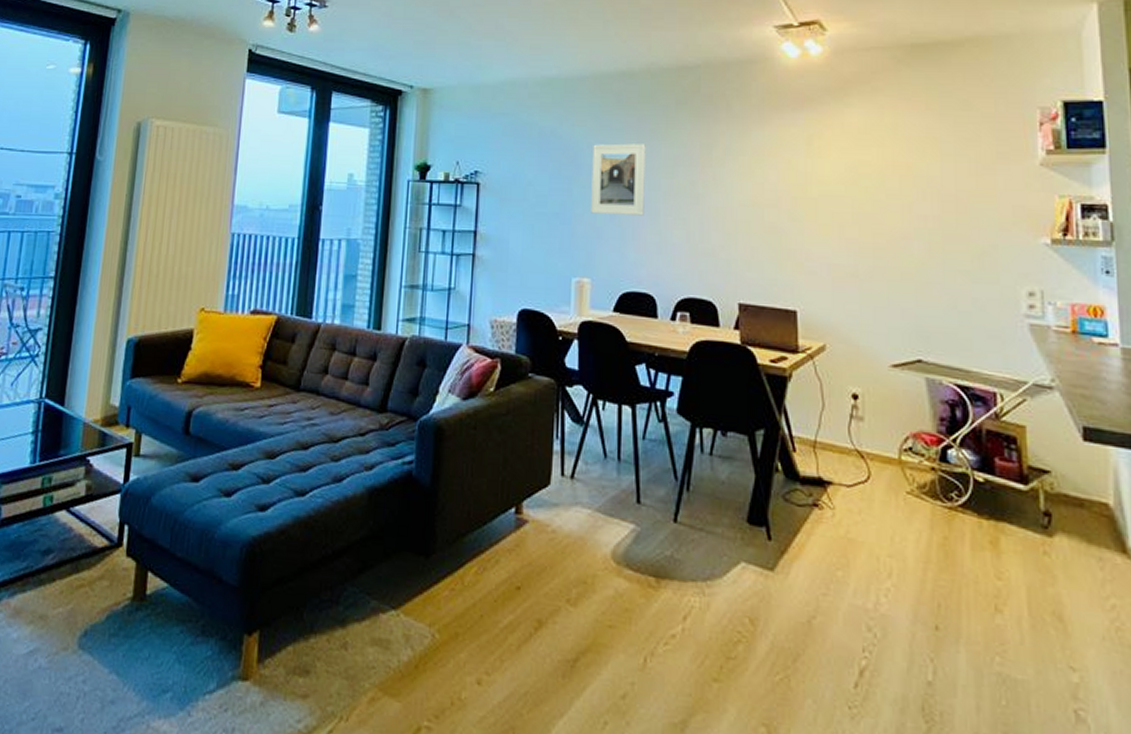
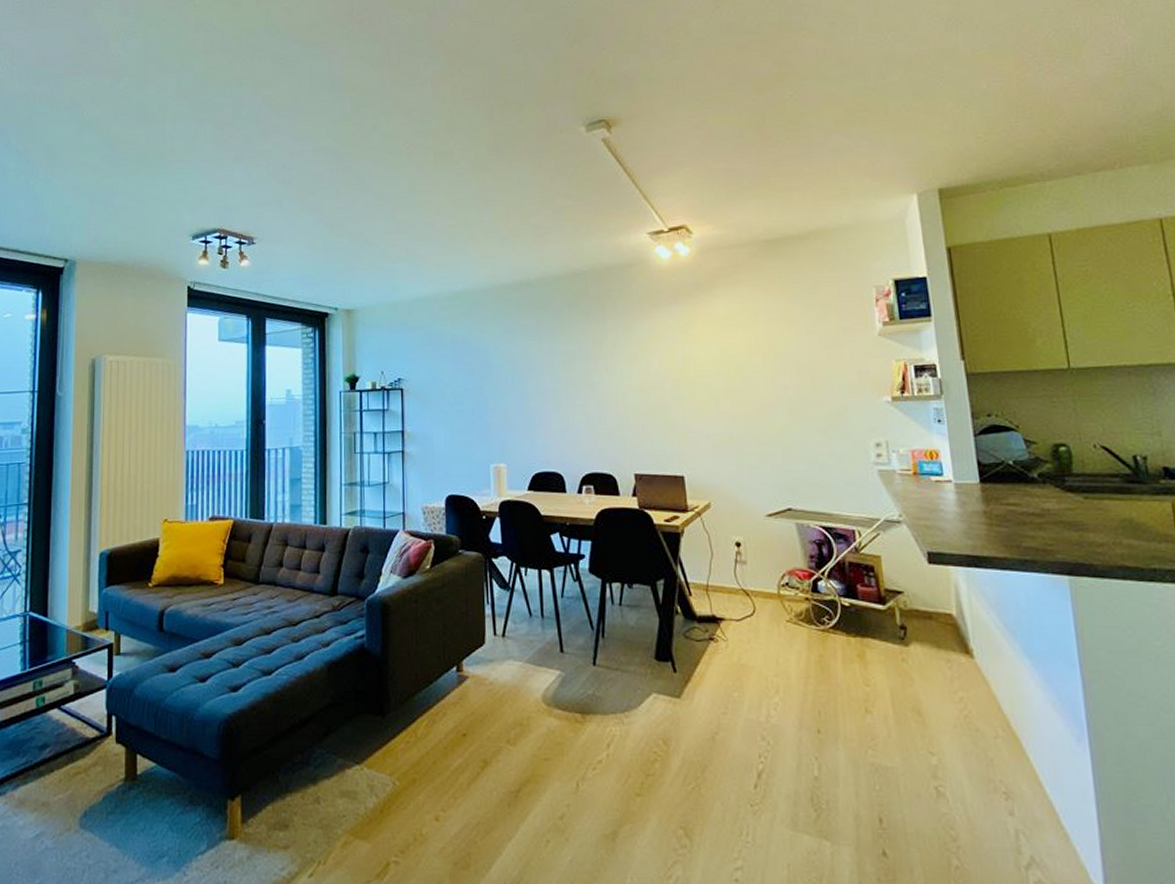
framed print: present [591,143,646,216] -> none [499,343,548,407]

